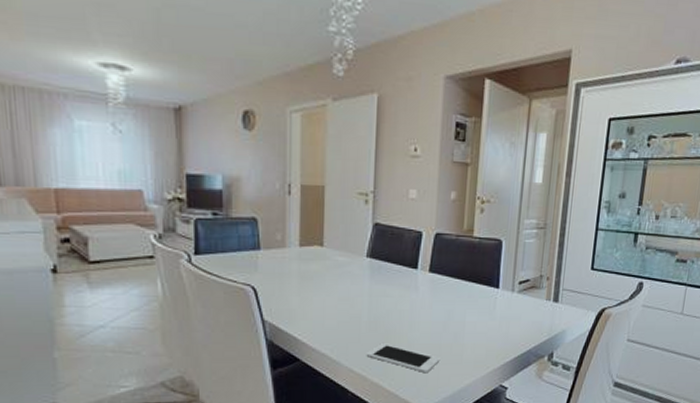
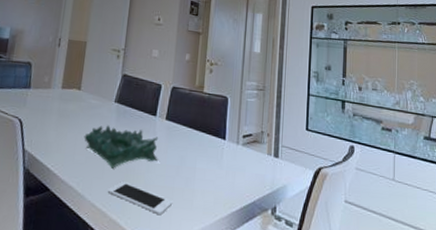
decorative bowl: none [333,284,422,331] -> present [84,125,159,169]

